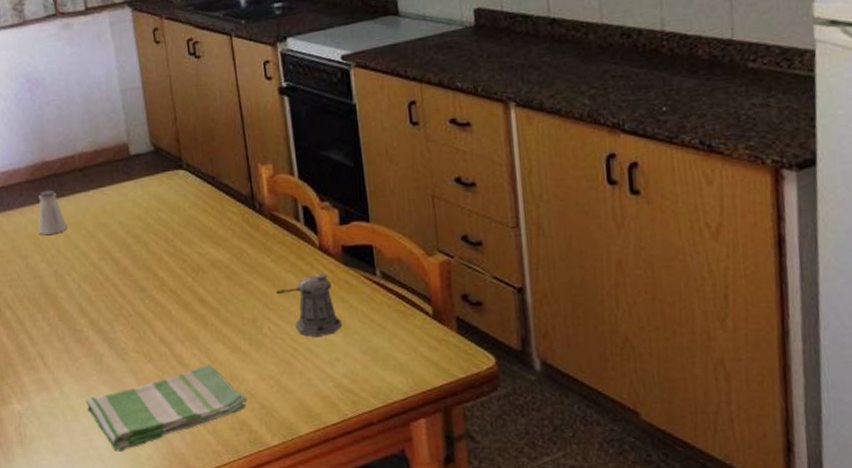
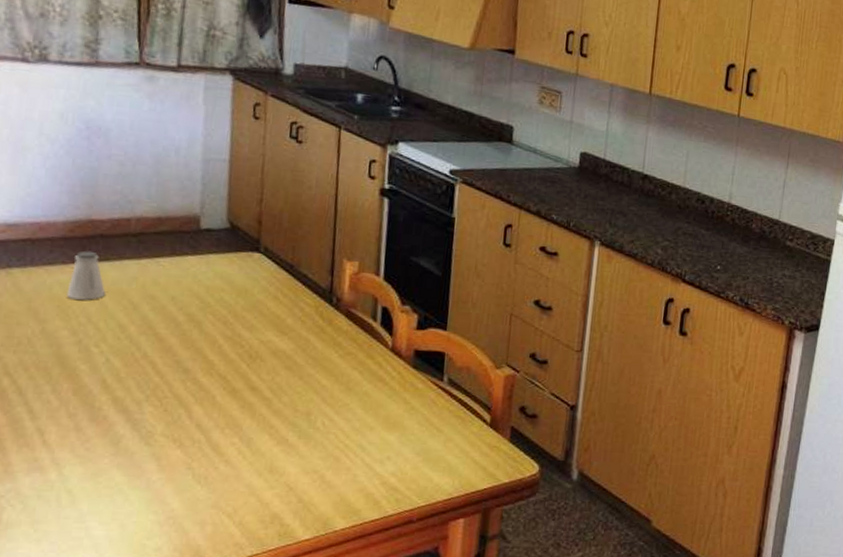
dish towel: present [85,365,247,452] -> none [89,455,285,542]
pepper shaker: present [276,273,342,338] -> none [337,373,400,436]

